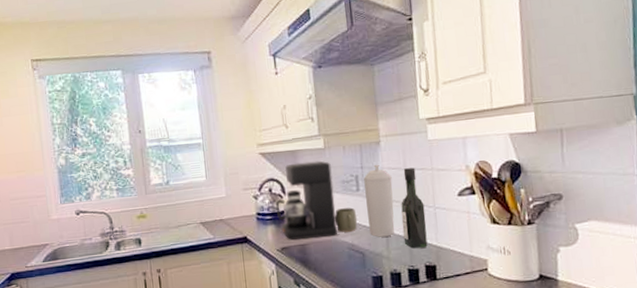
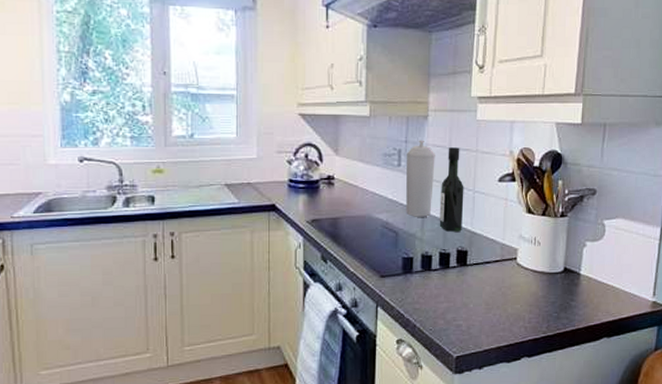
coffee maker: present [275,160,337,240] -> none [310,129,374,212]
mug: present [335,207,358,233] -> none [372,183,395,209]

